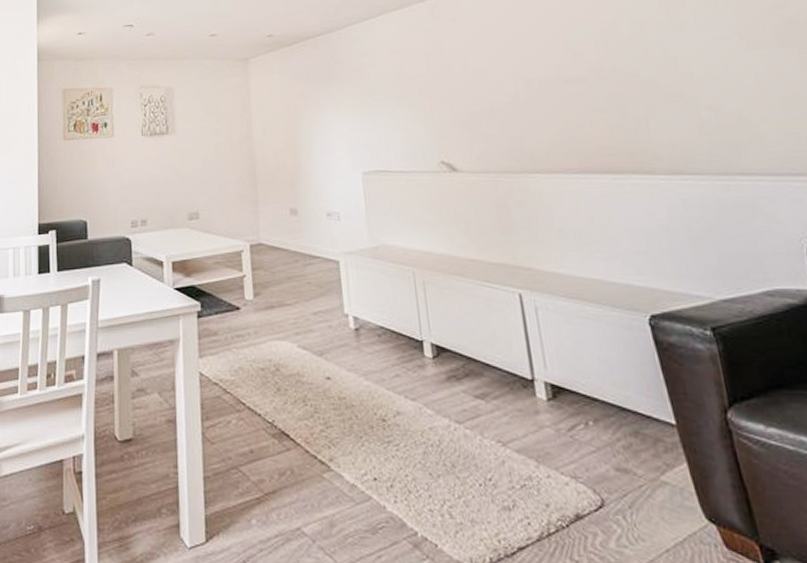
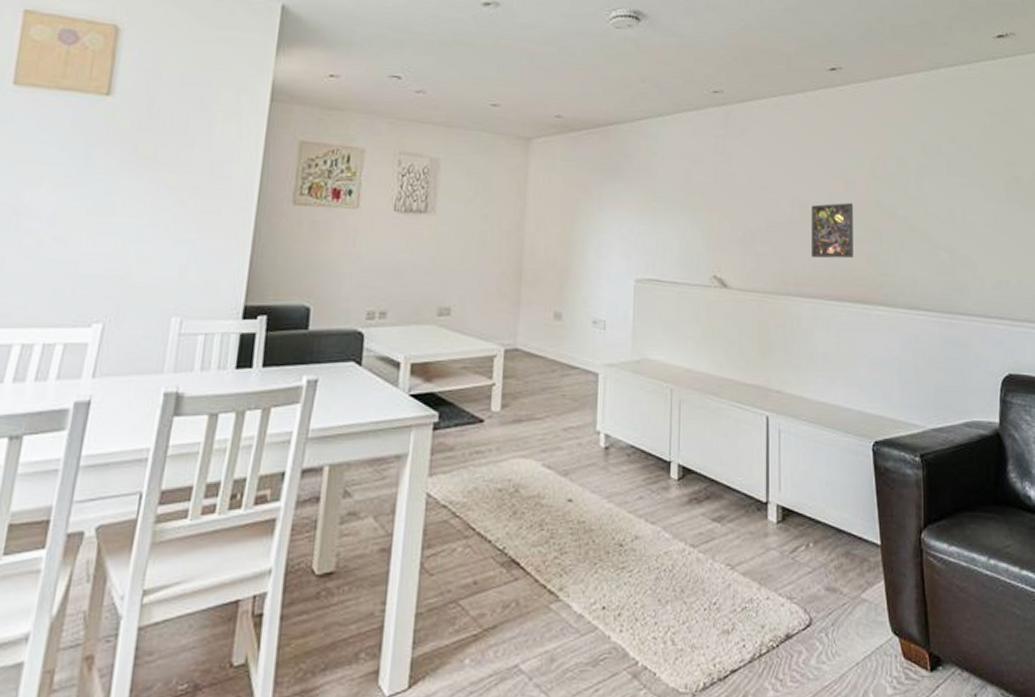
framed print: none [537,74,594,134] -> present [811,203,853,259]

